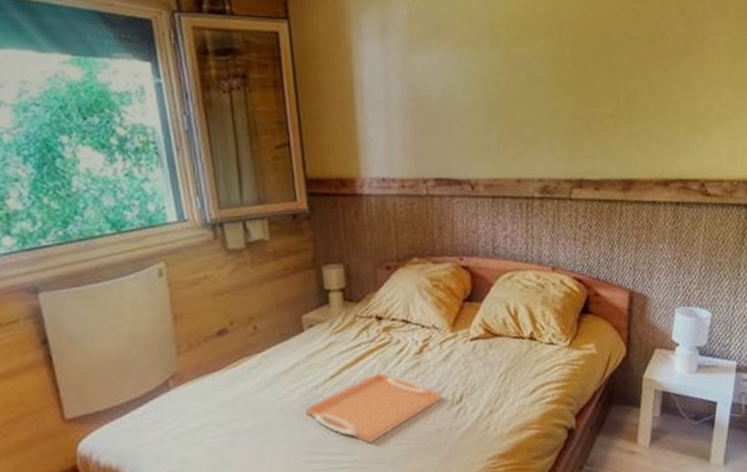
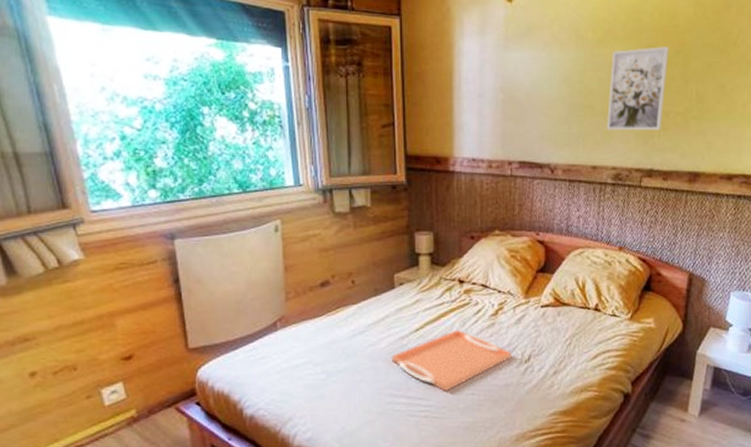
wall art: none [529,41,592,139] -> present [607,46,669,131]

